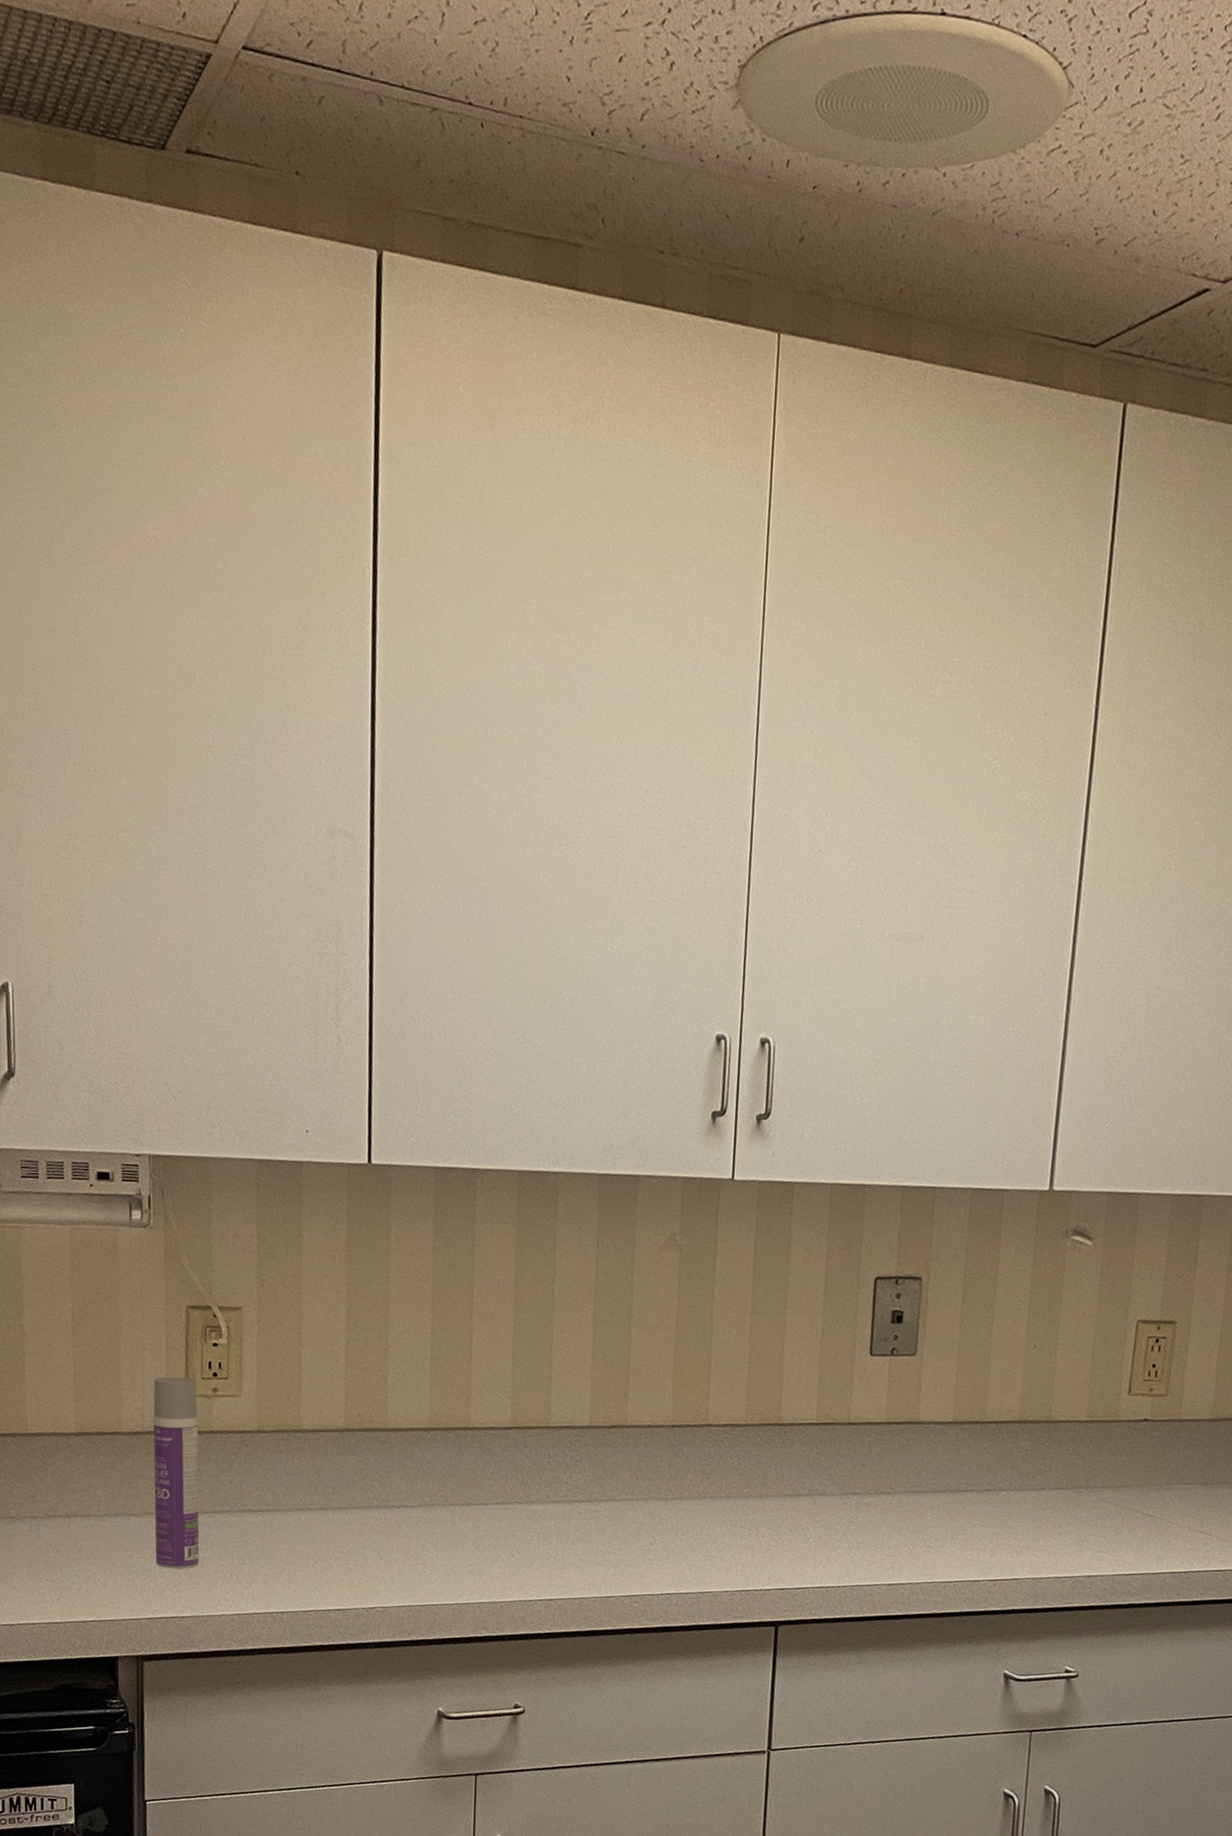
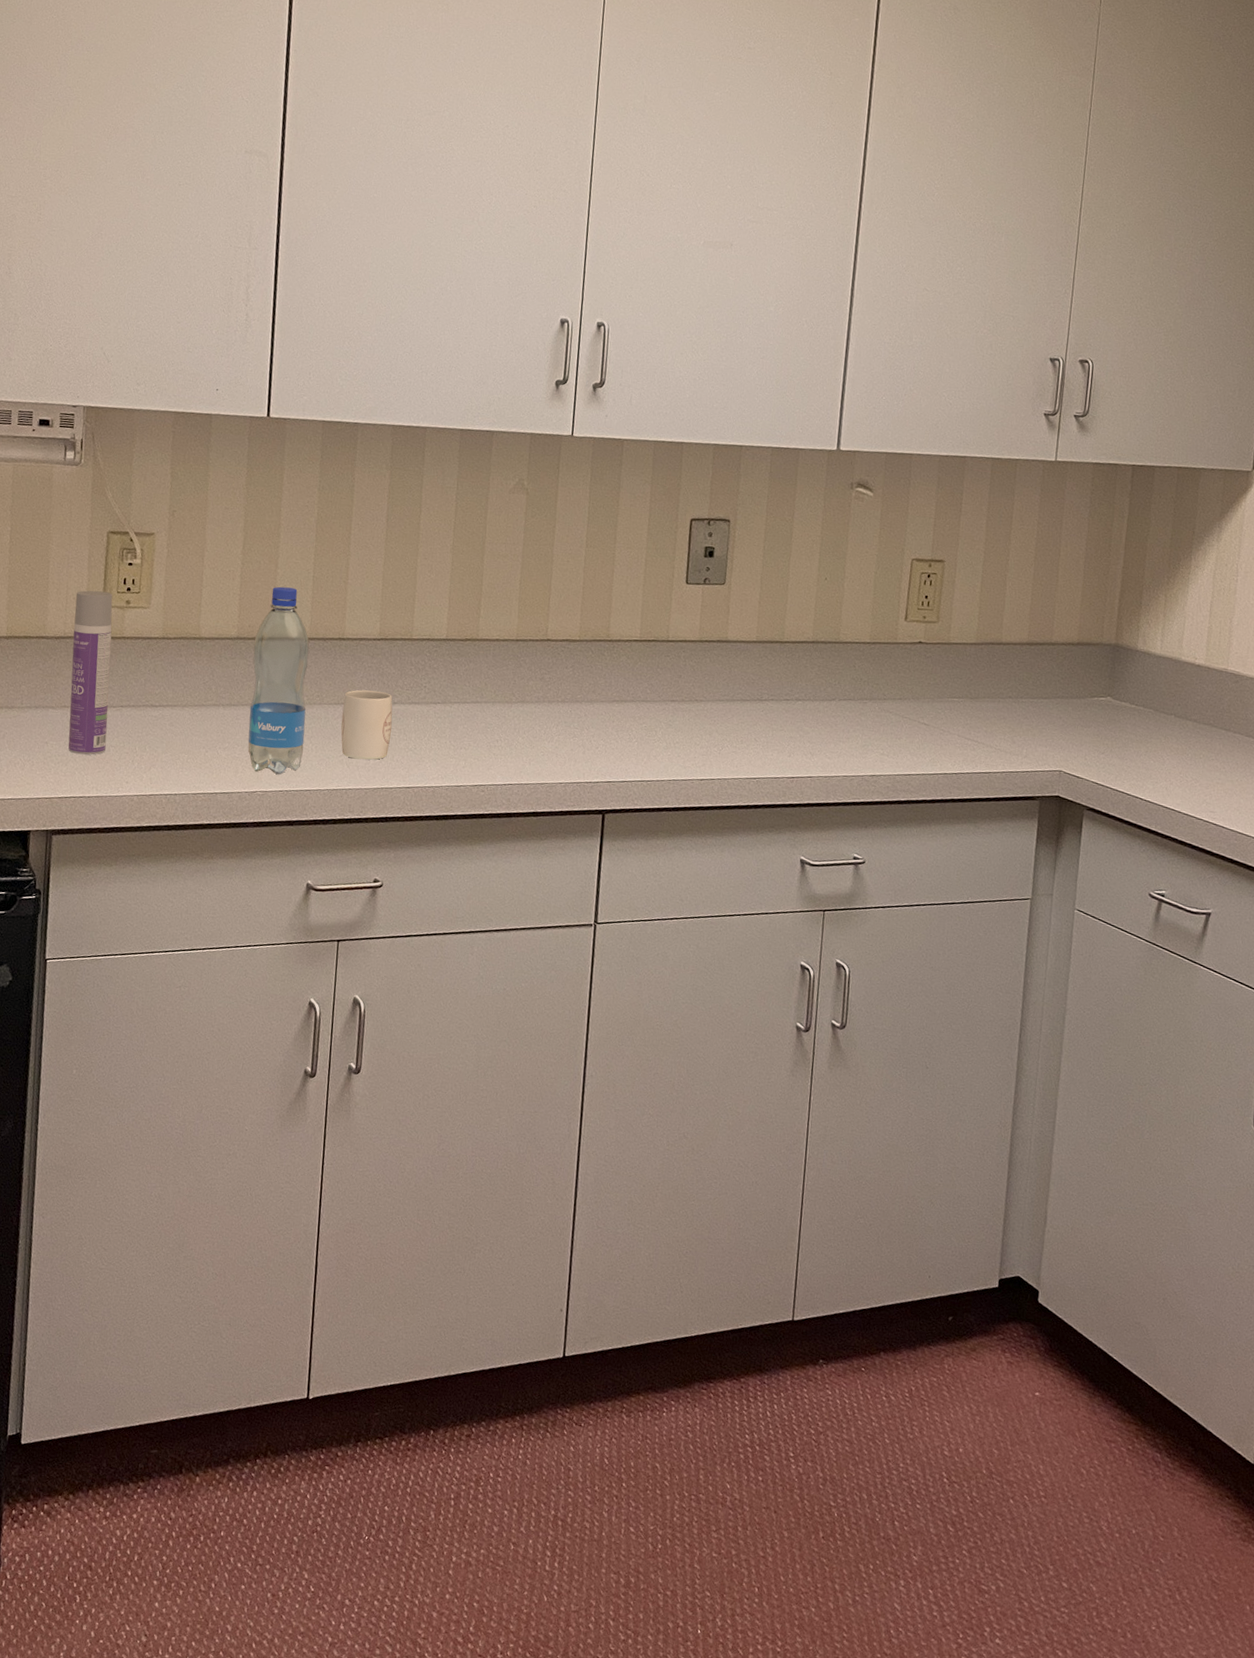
bottle: none [363,1368,430,1588] -> present [247,586,310,775]
mug: none [469,1487,530,1569] -> present [341,689,393,760]

